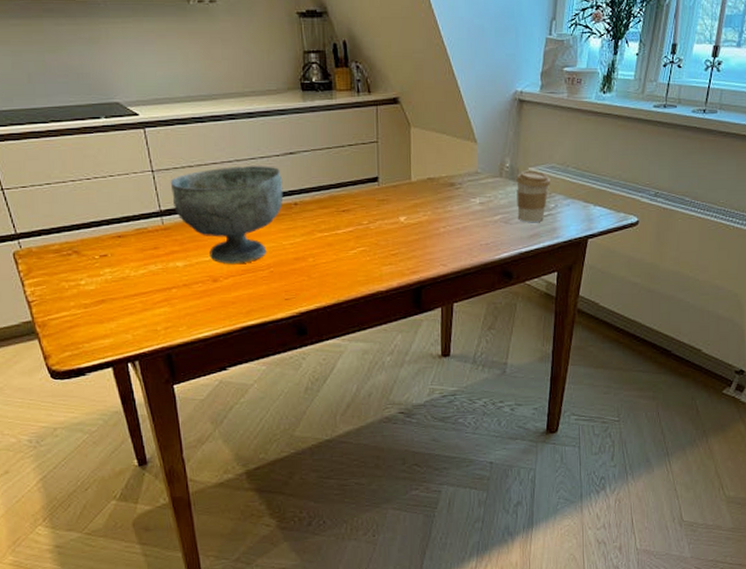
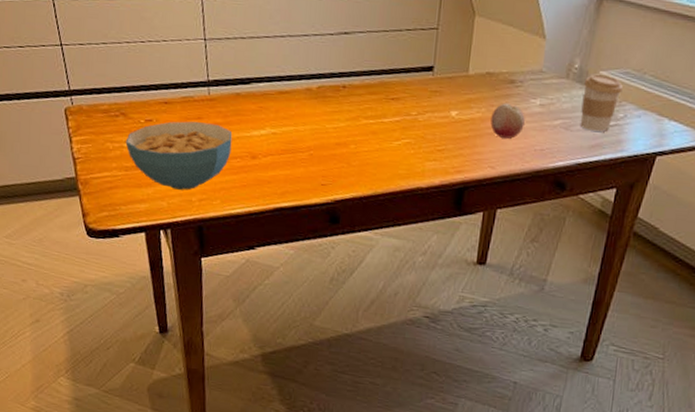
cereal bowl: none [81,252,192,321] -> present [125,121,232,190]
decorative bowl: present [170,166,284,264] -> none [221,41,334,143]
fruit: none [437,204,468,237] -> present [490,103,525,139]

